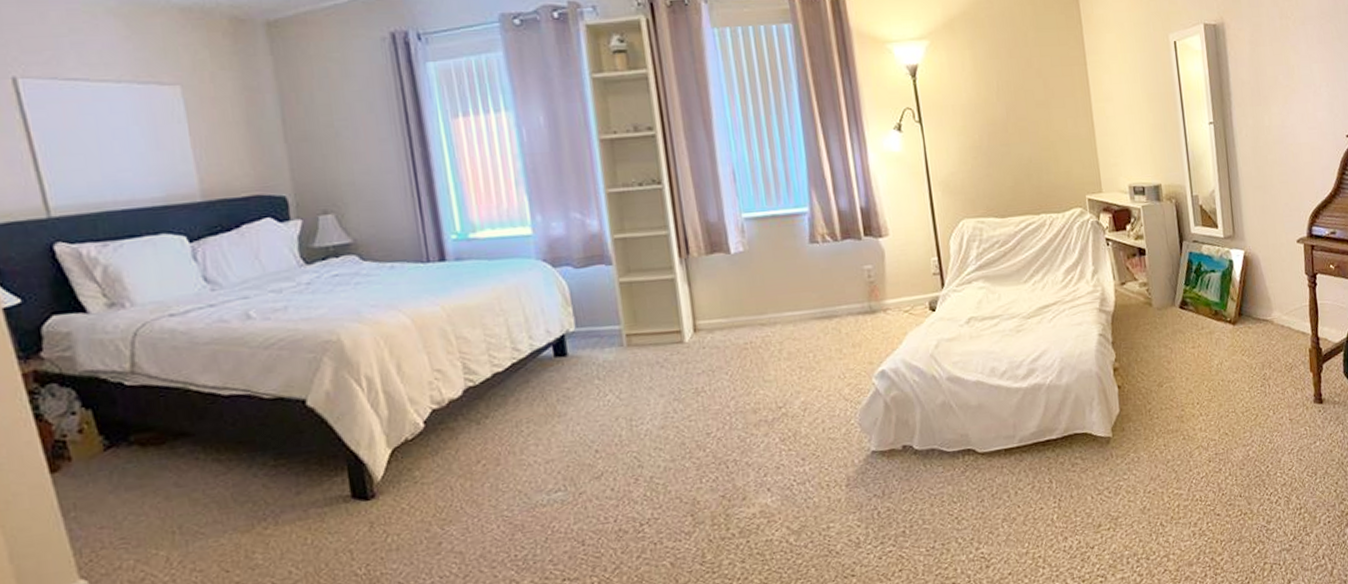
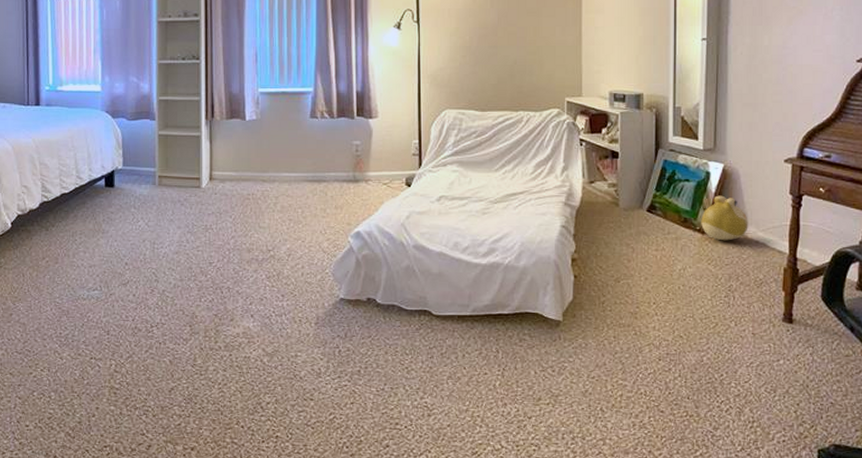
plush toy: none [1230,282,1274,330] -> present [701,195,748,241]

